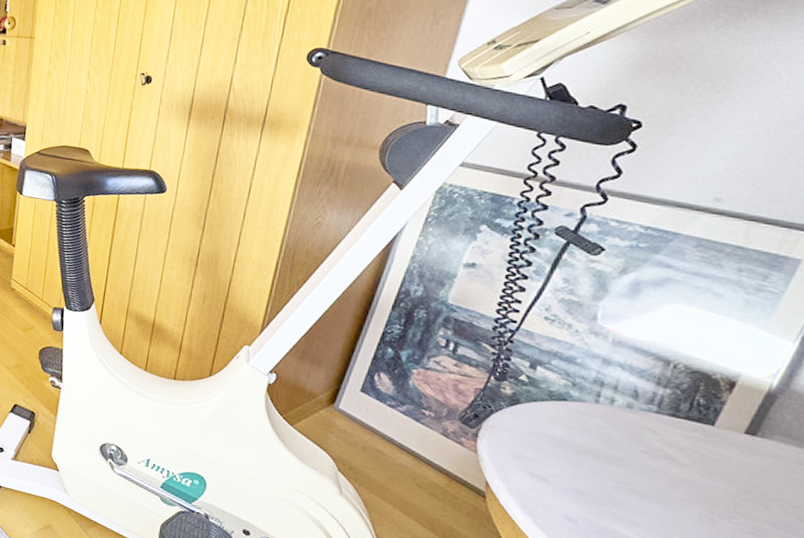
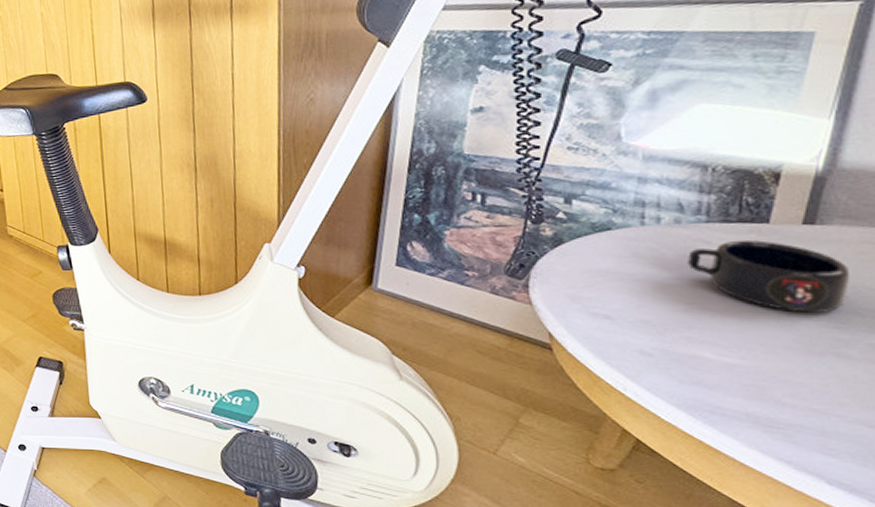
mug: none [629,434,778,518] -> present [688,240,851,313]

